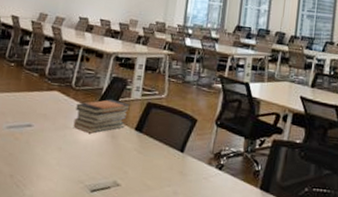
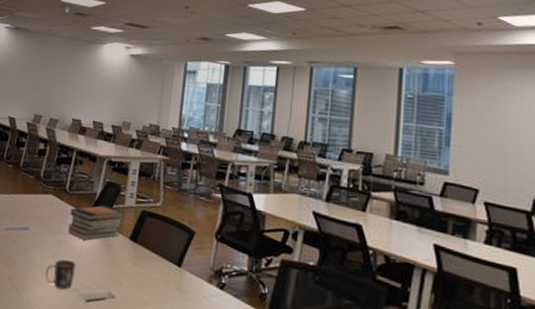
mug: none [49,153,81,182] -> present [45,259,76,290]

